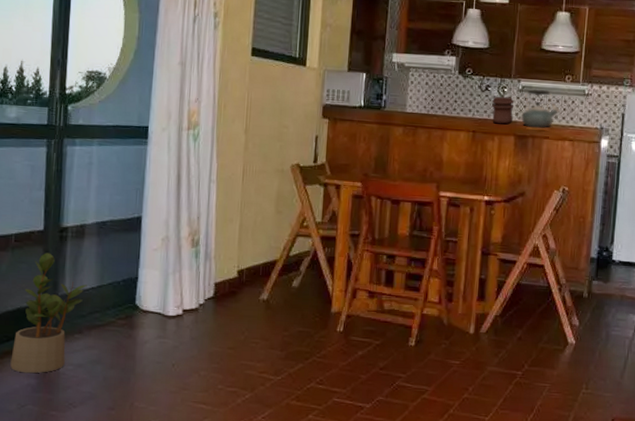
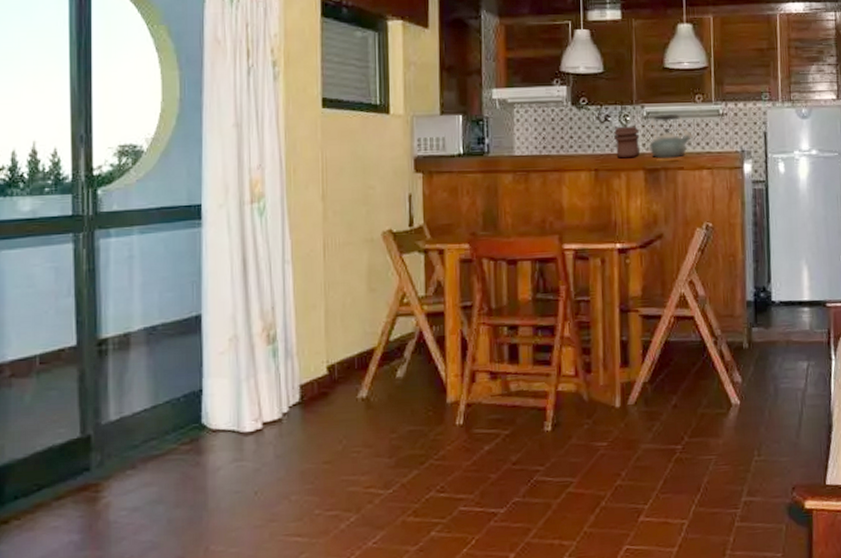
potted plant: present [10,252,87,374] -> none [44,373,138,528]

